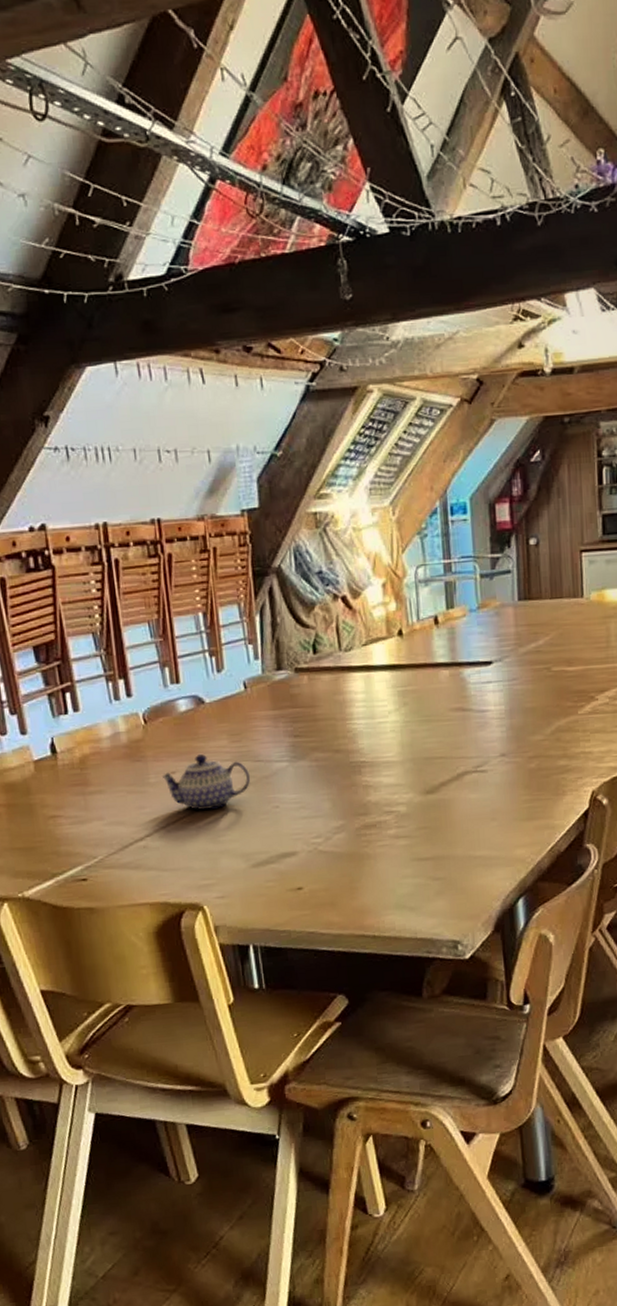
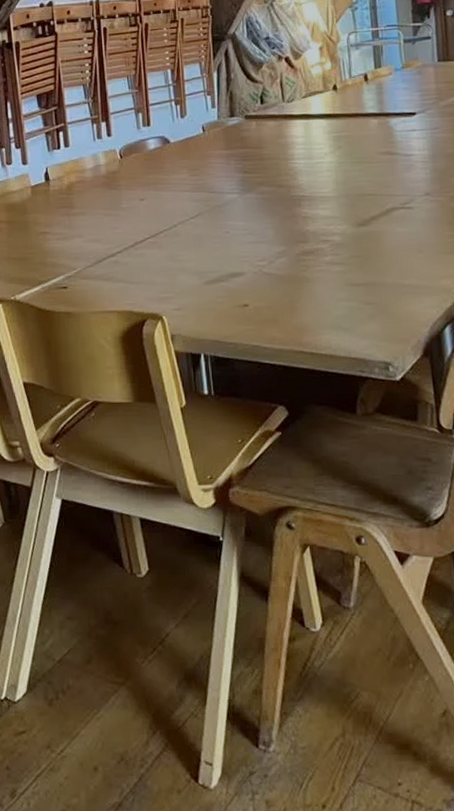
teapot: present [161,753,251,810] -> none [132,184,206,232]

